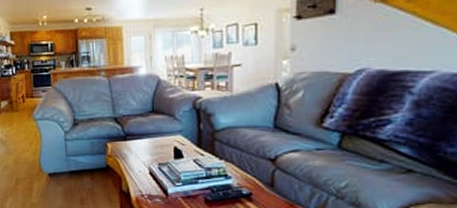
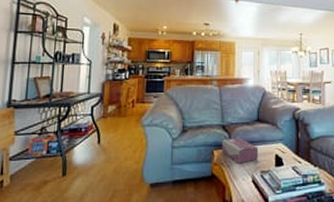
tissue box: none [114,130,155,156] -> present [221,138,259,164]

